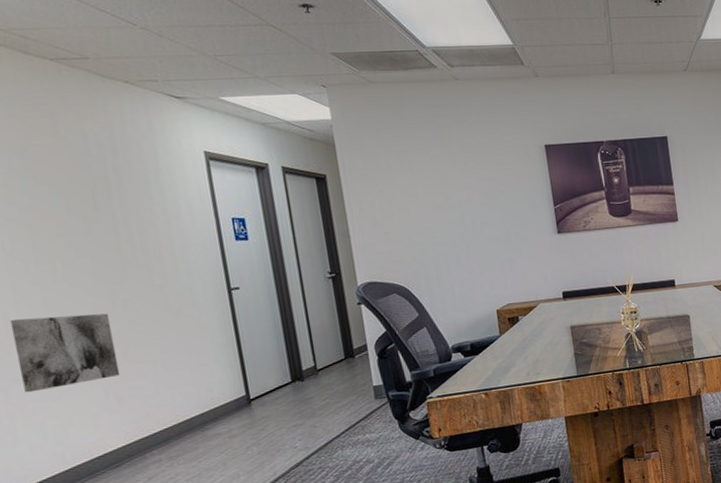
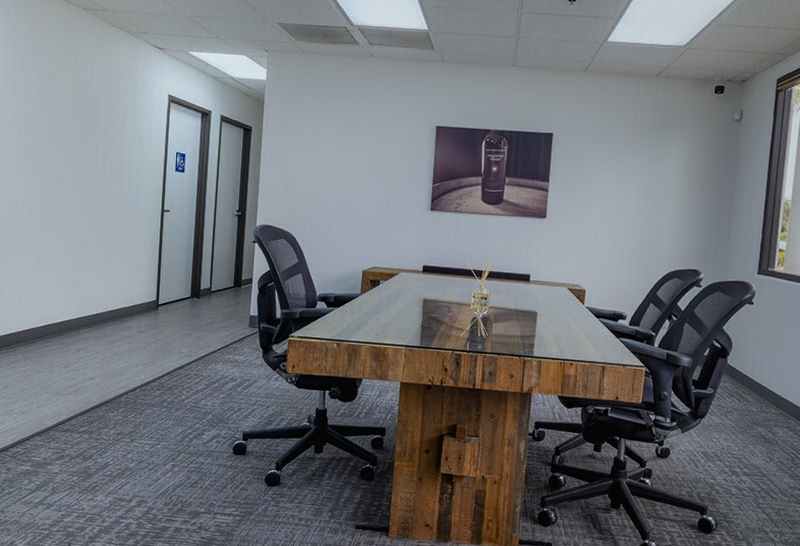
wall art: present [9,313,121,393] -> none [15,206,79,265]

